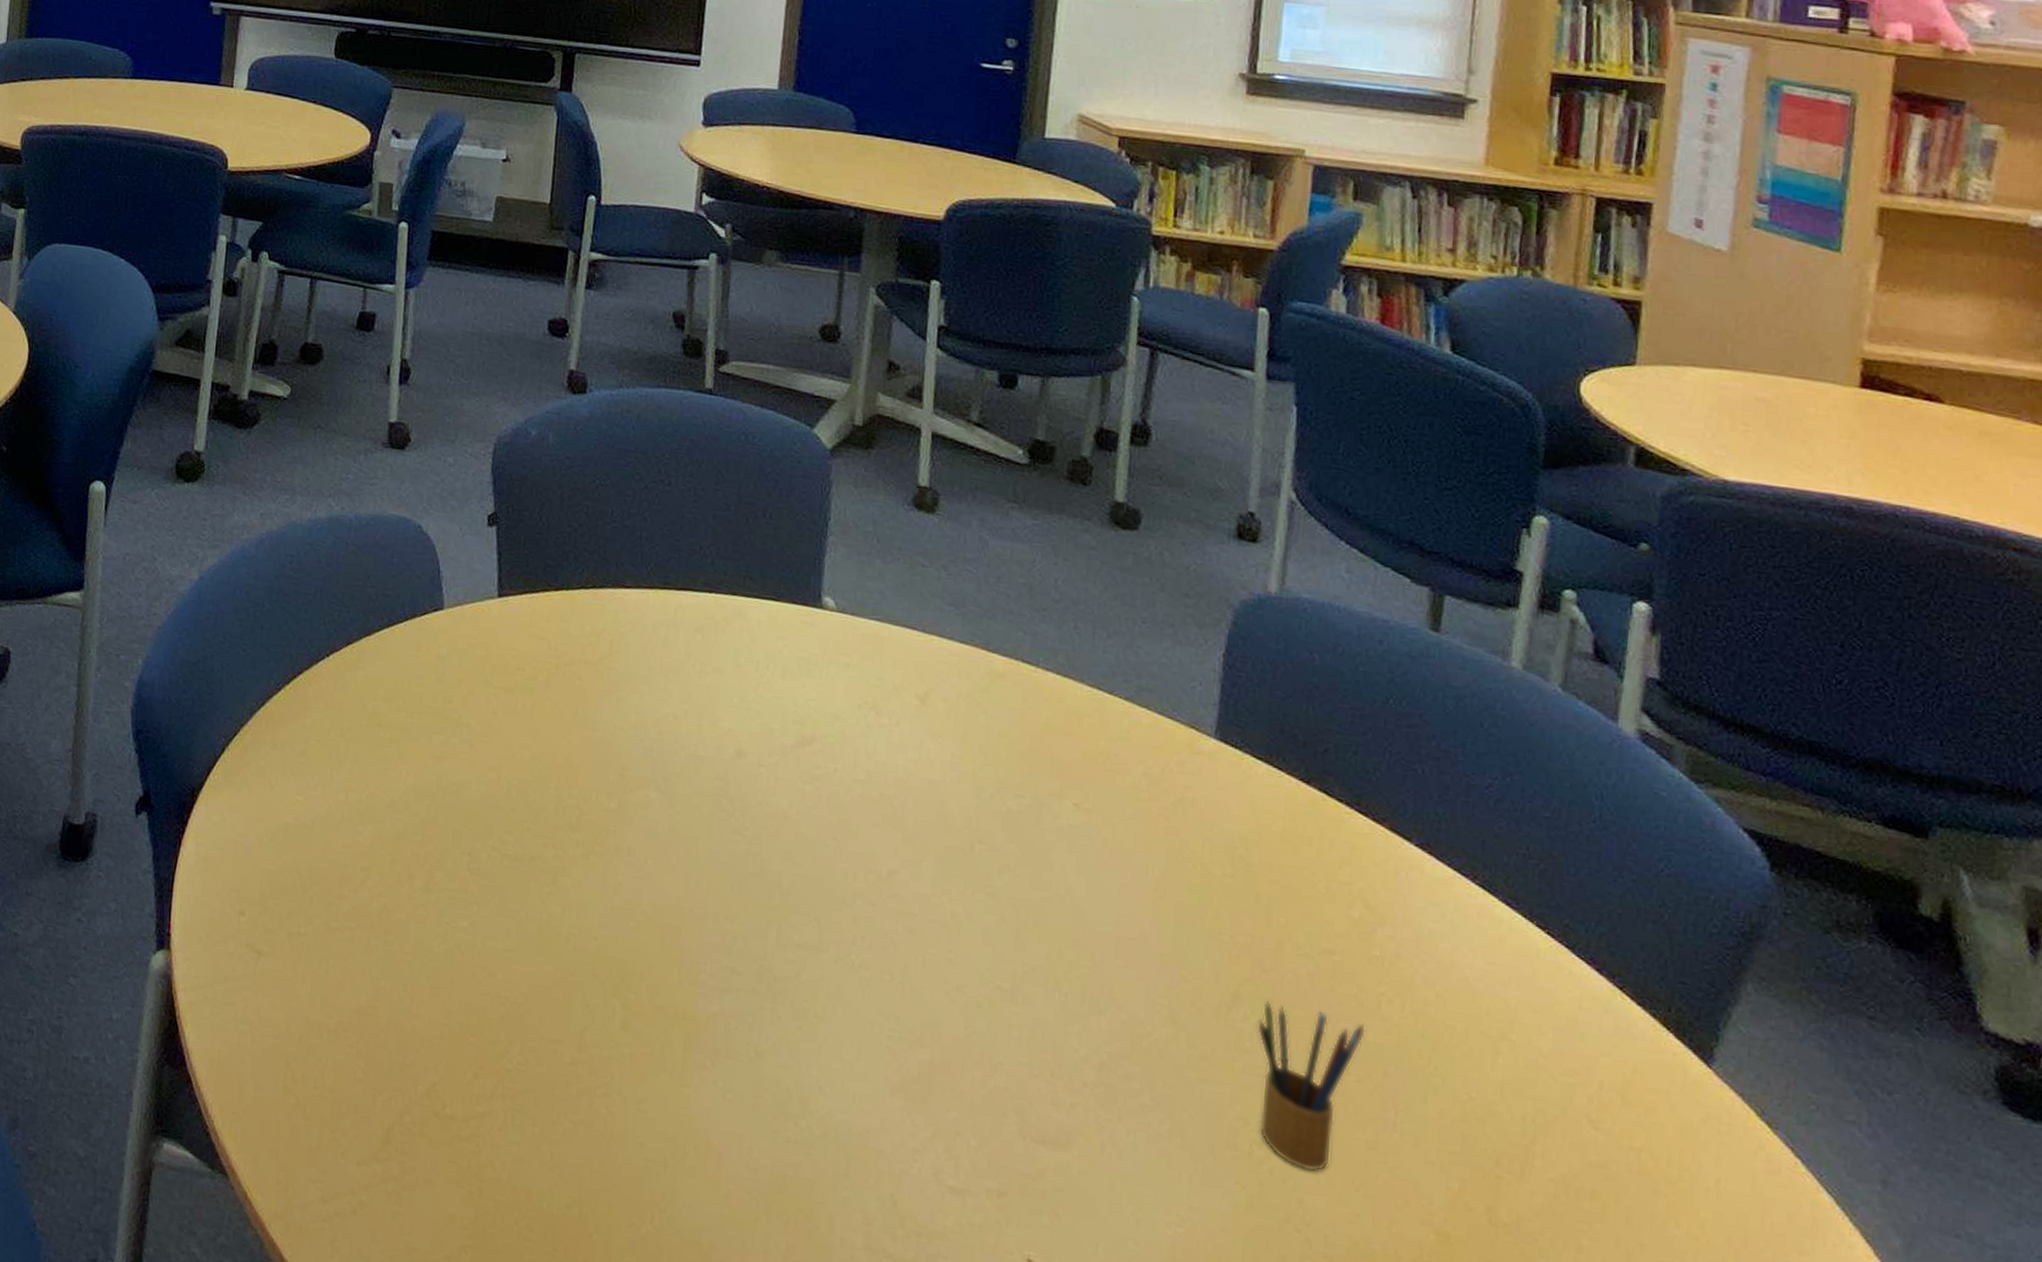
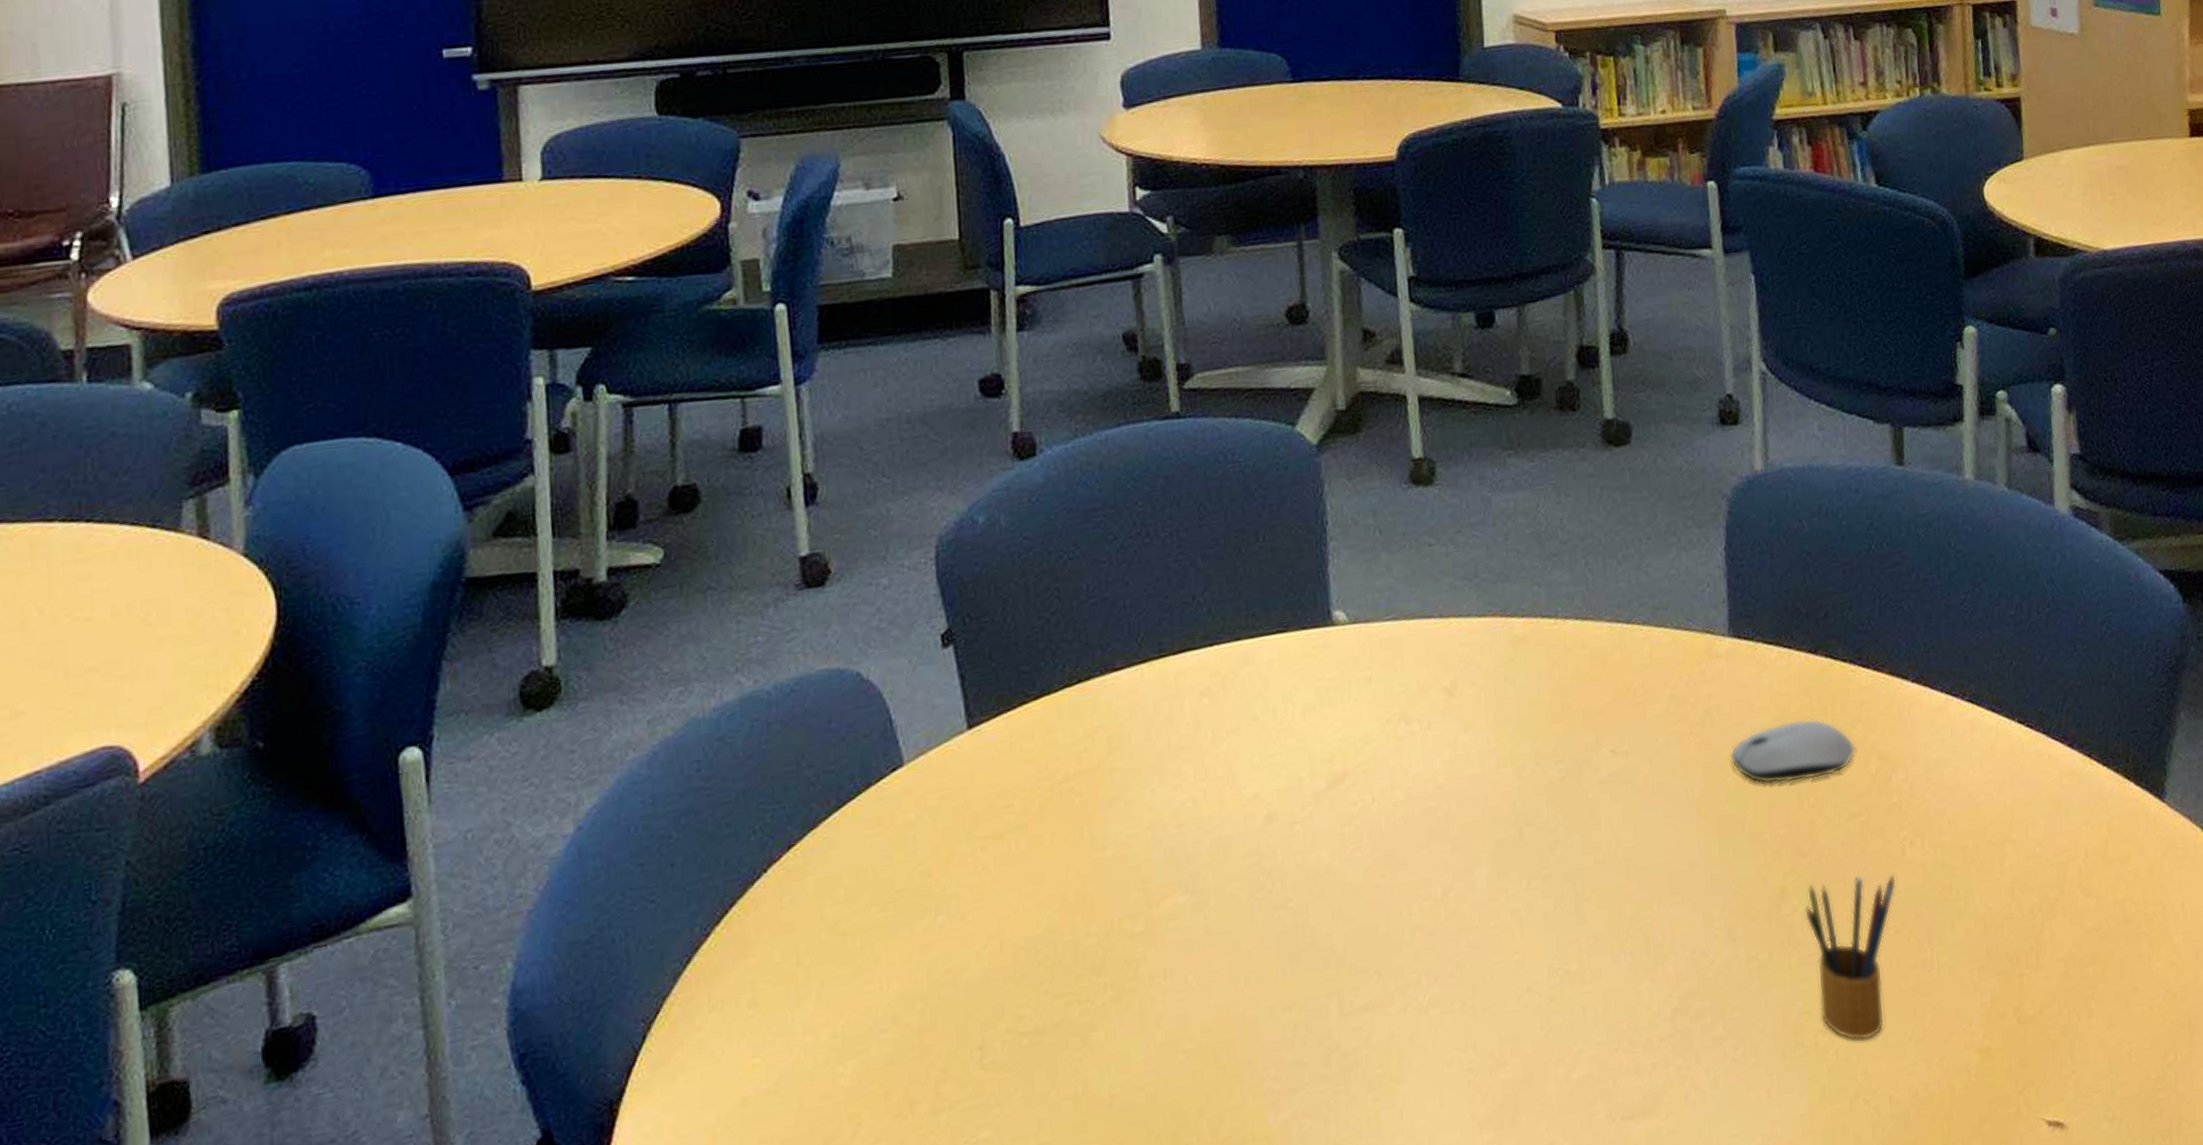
computer mouse: none [1198,835,1340,906] -> present [1730,718,1856,784]

